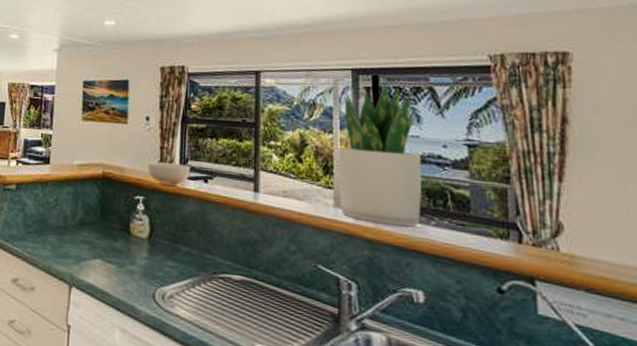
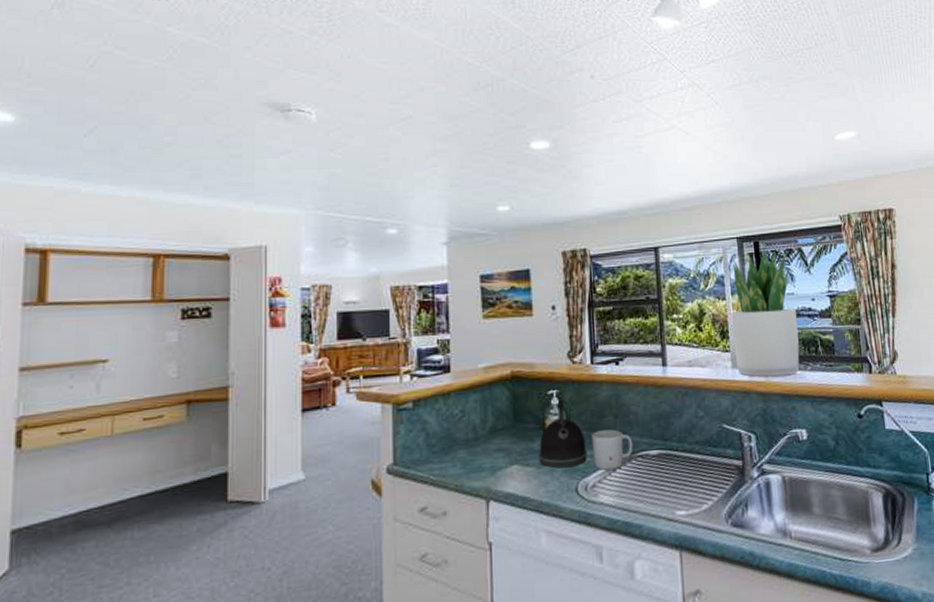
kettle: none [120,207,167,274] -> present [538,400,587,469]
bowl: present [147,161,191,187] -> none [558,350,602,376]
mug: none [172,243,215,285] -> present [592,429,633,470]

